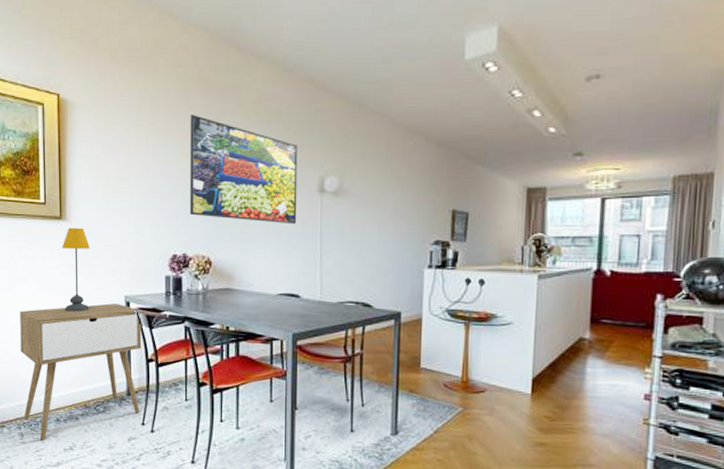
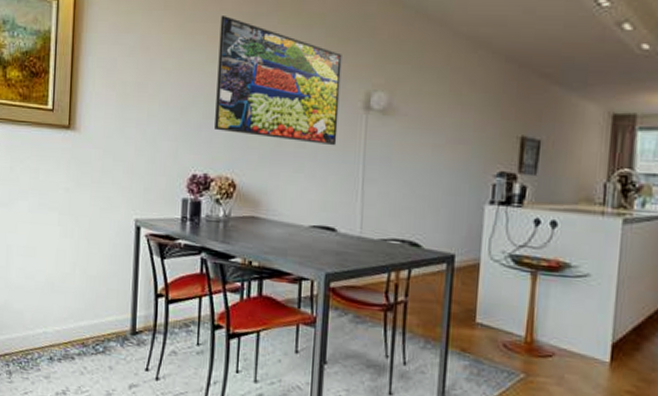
nightstand: present [20,303,142,441] -> none [13,227,153,381]
table lamp: present [62,227,91,312] -> none [67,138,101,236]

